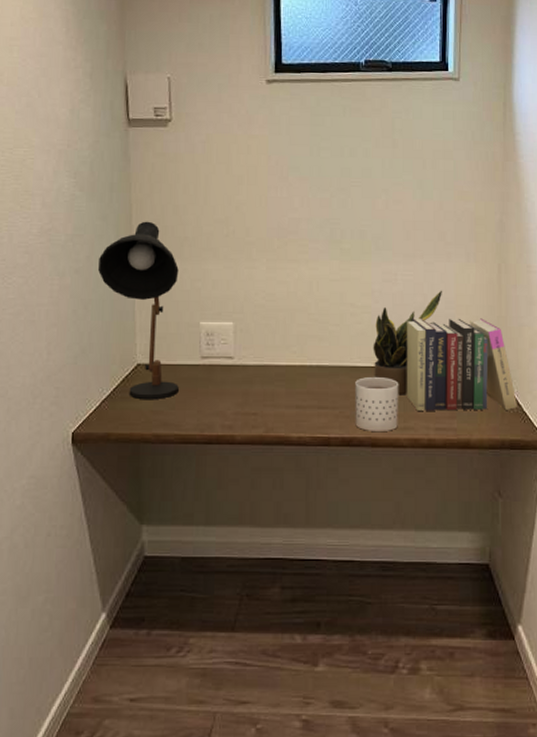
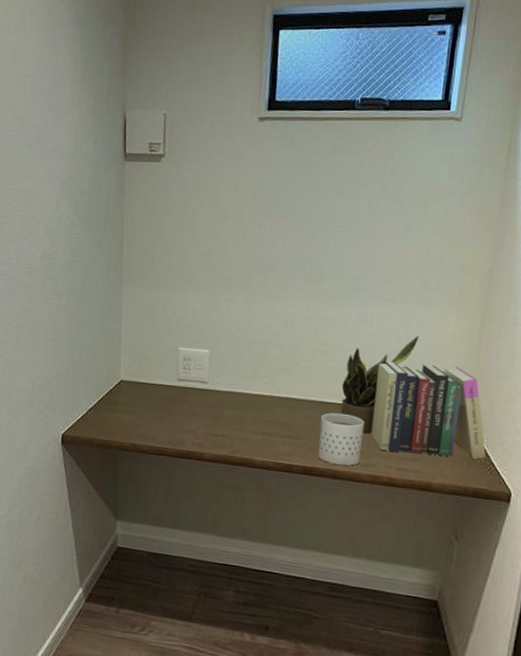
desk lamp: present [98,221,179,399] -> none [91,251,163,413]

